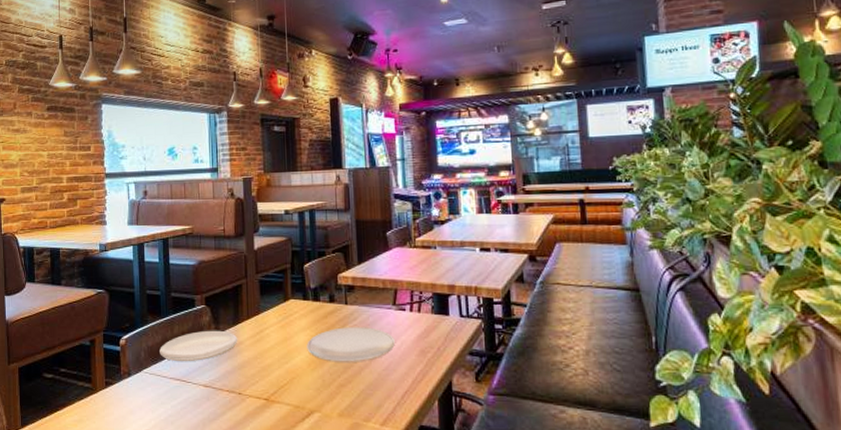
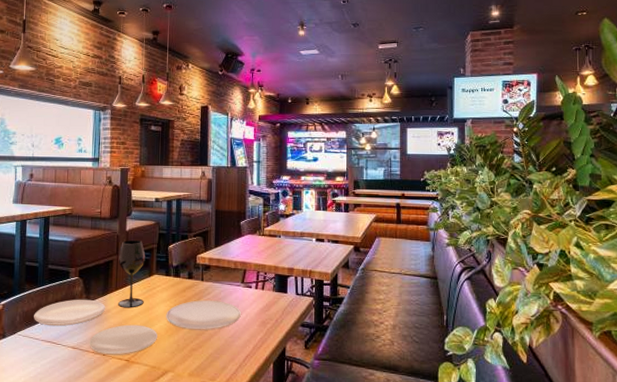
plate: none [222,358,299,395] -> present [89,324,157,356]
wineglass: none [247,259,281,338] -> present [118,239,146,307]

